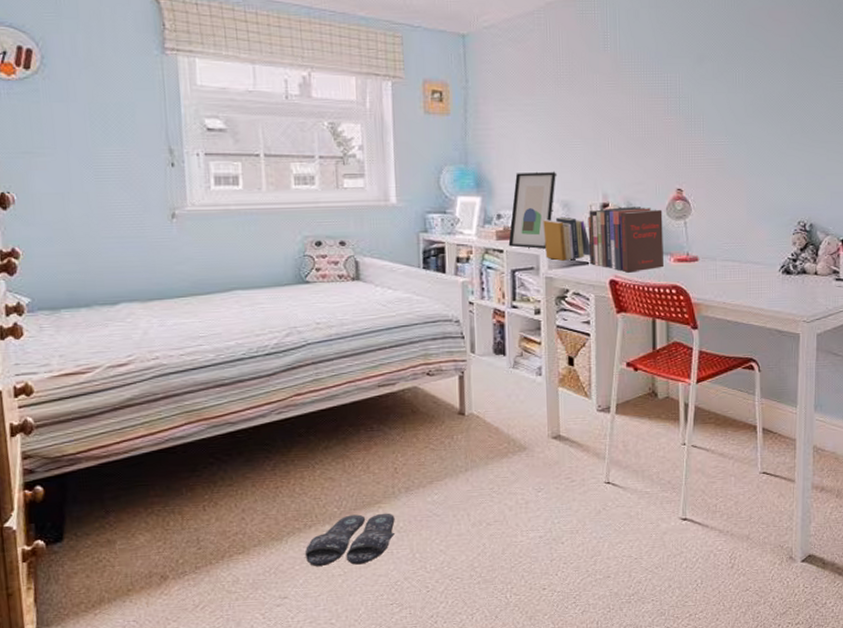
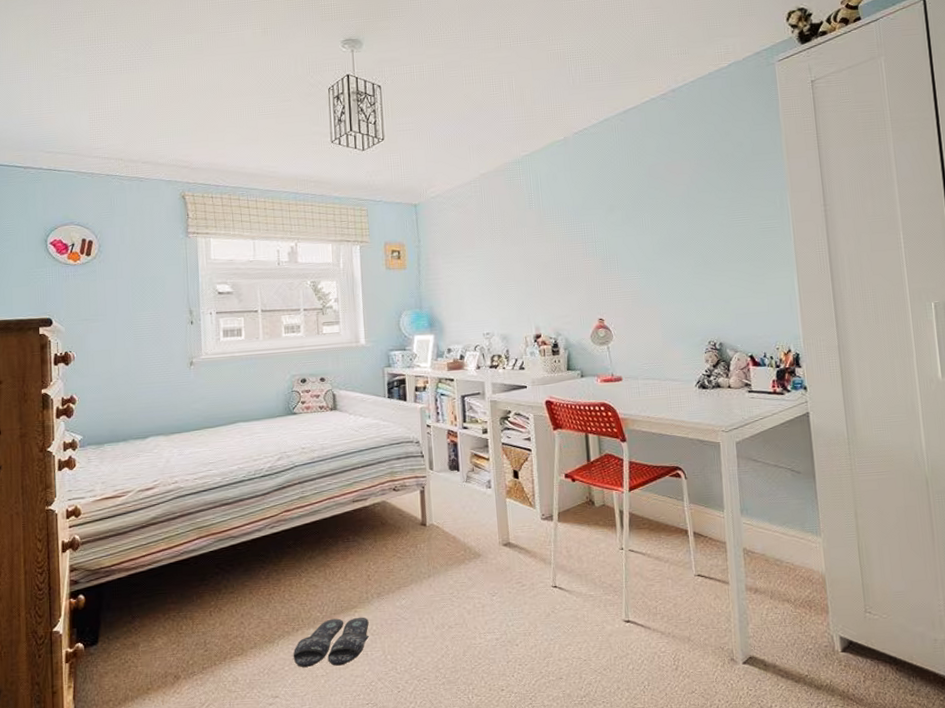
picture frame: present [508,171,557,250] -> none [458,310,496,377]
books: present [543,217,591,262] -> none [486,348,528,387]
books: present [588,207,663,273] -> none [524,336,592,394]

